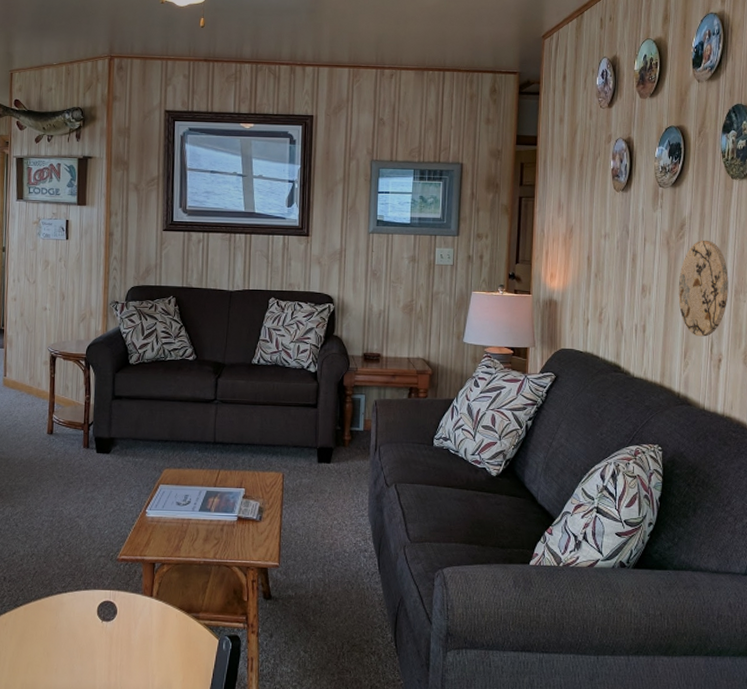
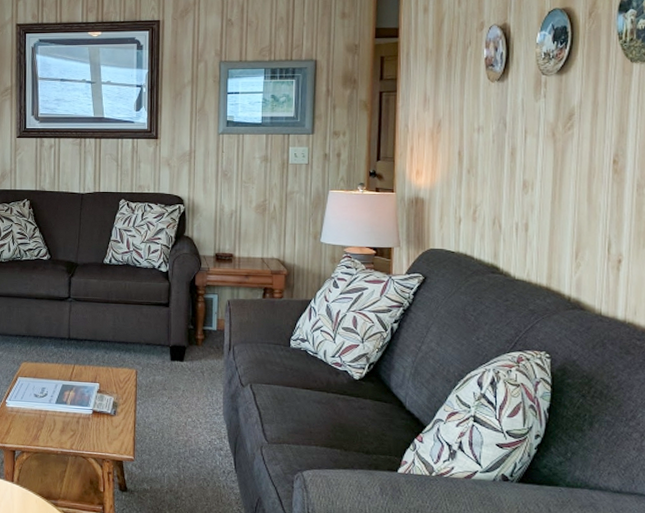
decorative plate: present [678,240,729,337] -> none [567,130,629,236]

